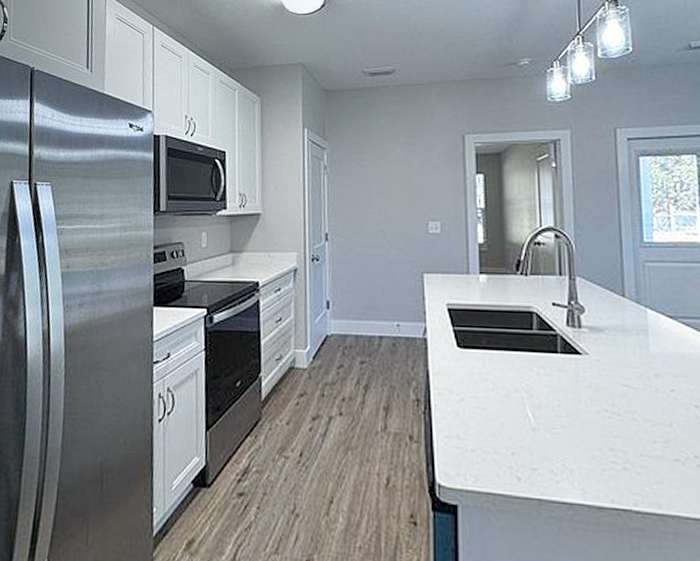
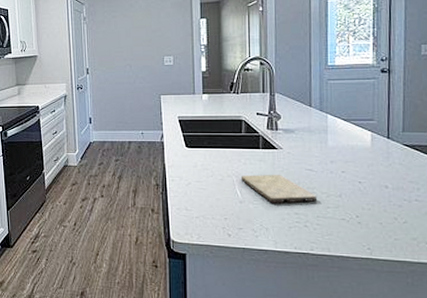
cutting board: none [532,390,640,434] -> present [240,174,318,203]

